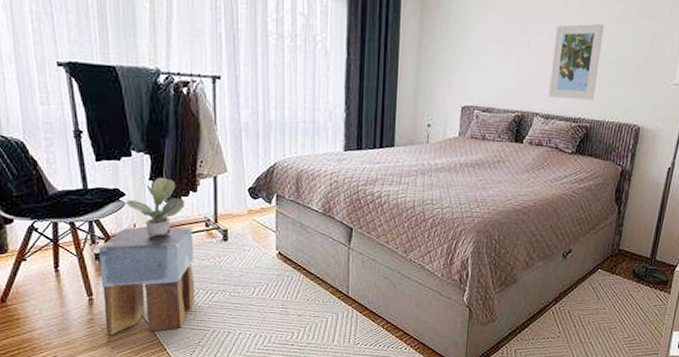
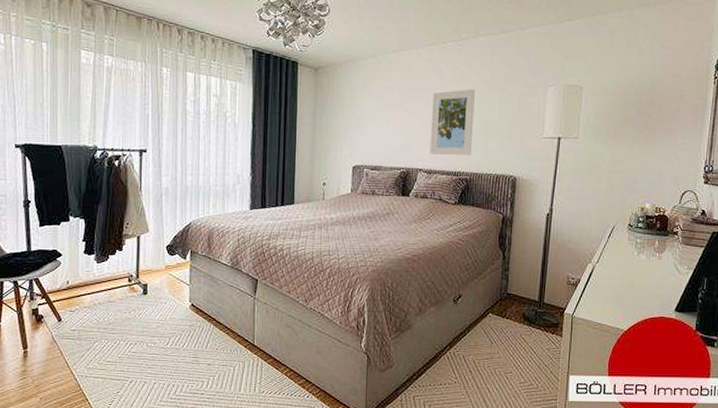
stool: present [99,226,195,336] -> none [35,282,117,387]
potted plant: present [124,177,184,238] -> none [61,238,111,293]

